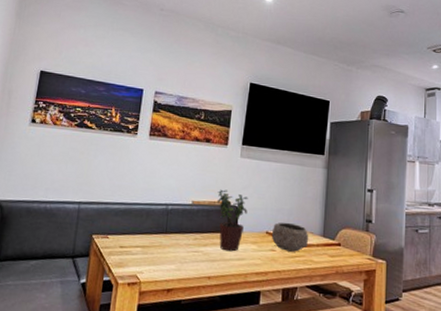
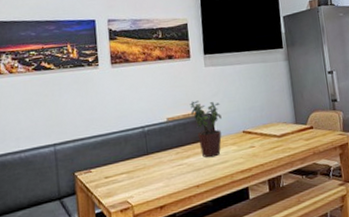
bowl: present [271,222,309,252] -> none [248,117,284,145]

